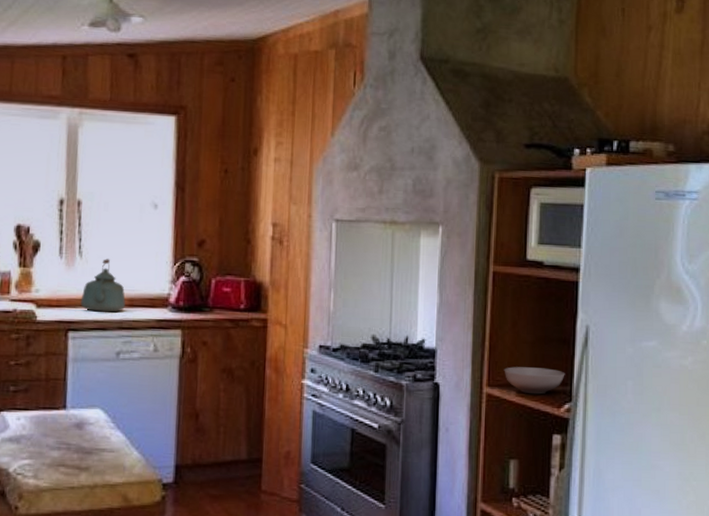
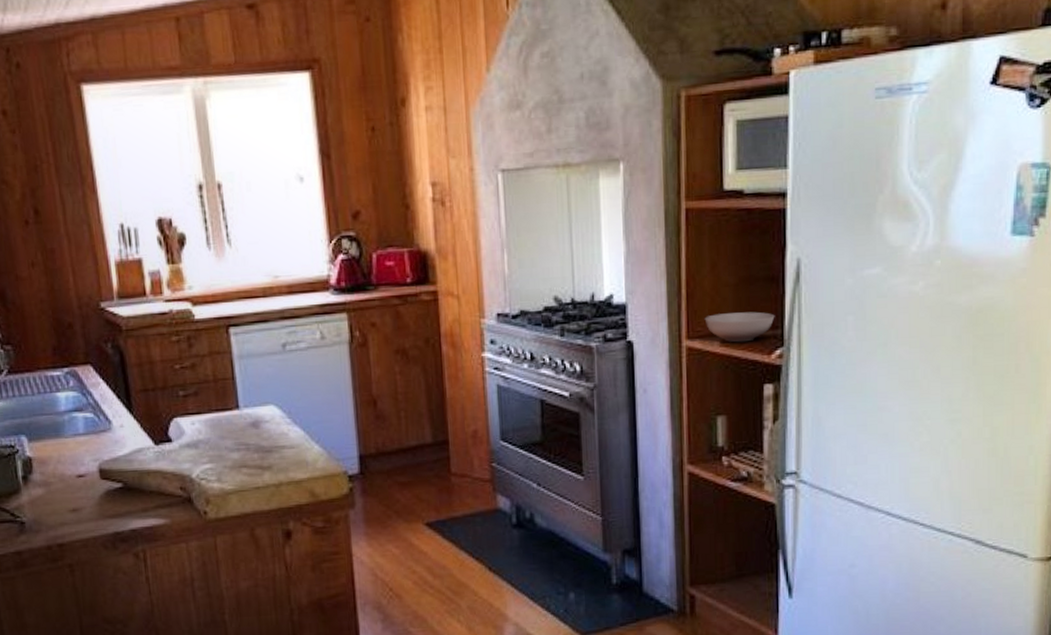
kettle: present [80,259,126,313] -> none [236,244,284,303]

